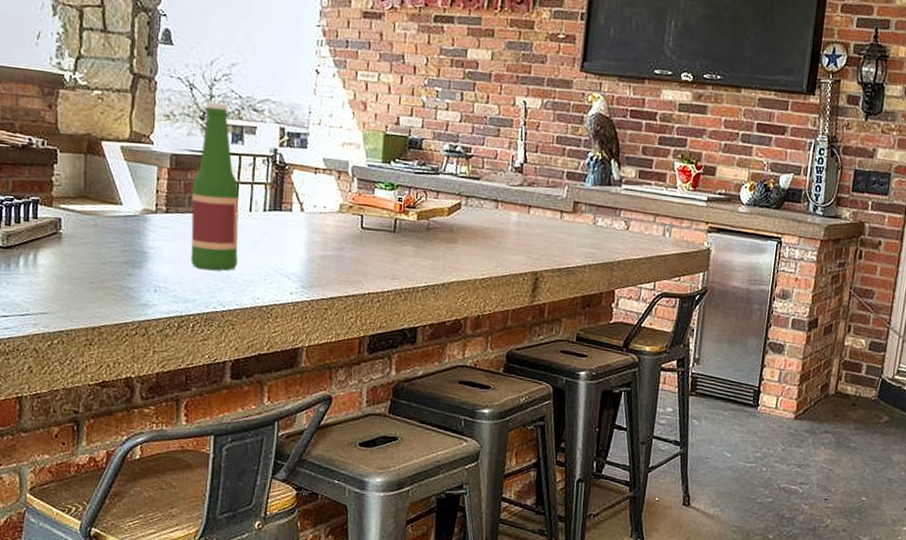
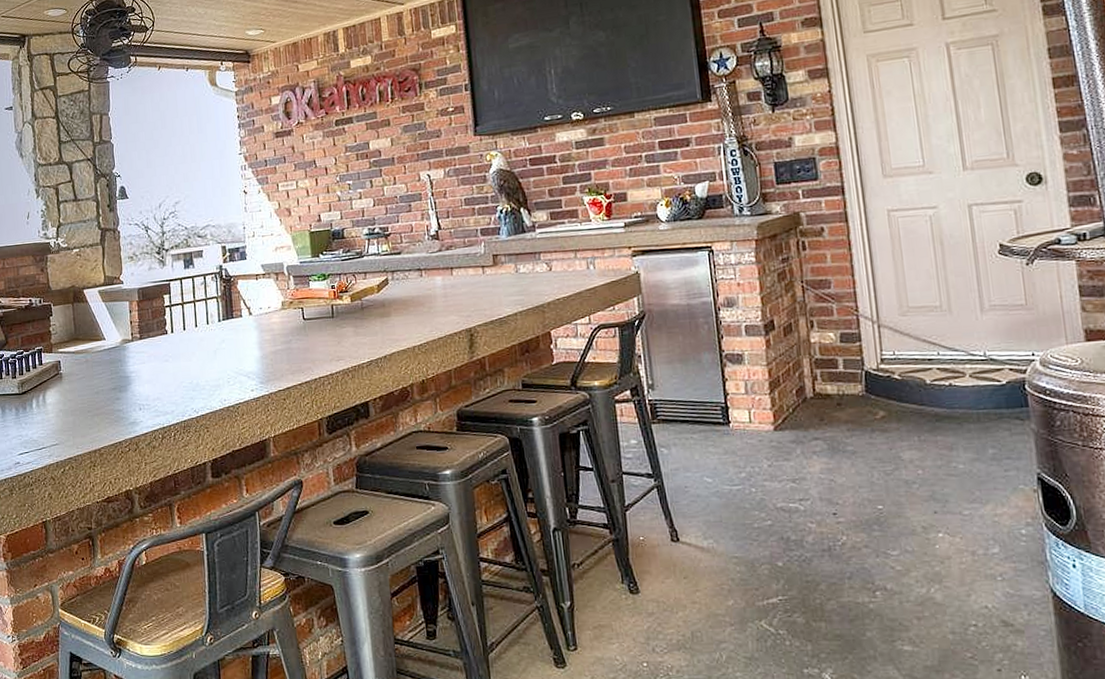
beer bottle: present [191,102,240,271] -> none [158,237,203,382]

